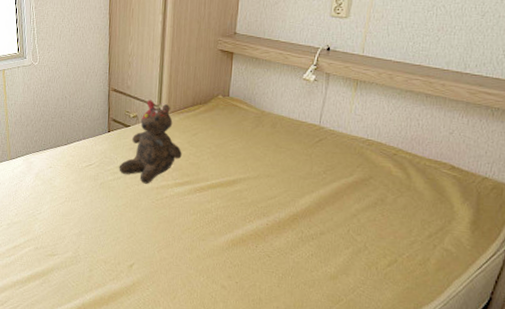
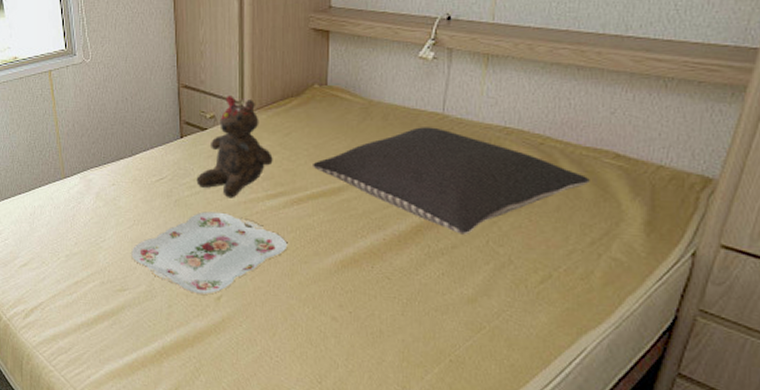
serving tray: none [61,194,190,263] -> present [131,211,288,295]
pillow: none [214,135,431,224] -> present [313,127,590,235]

